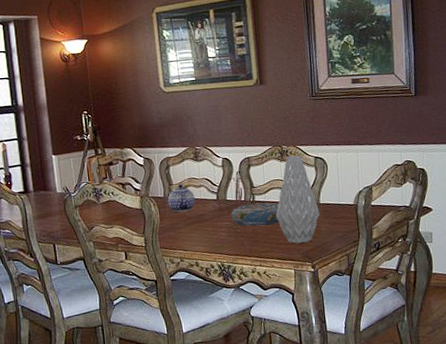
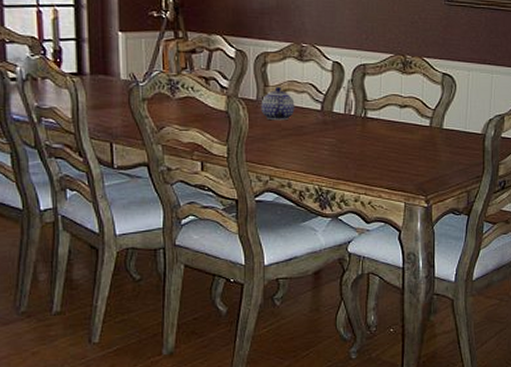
decorative bowl: present [231,202,279,227] -> none [337,120,394,148]
vase: present [275,155,320,244] -> none [389,68,442,172]

